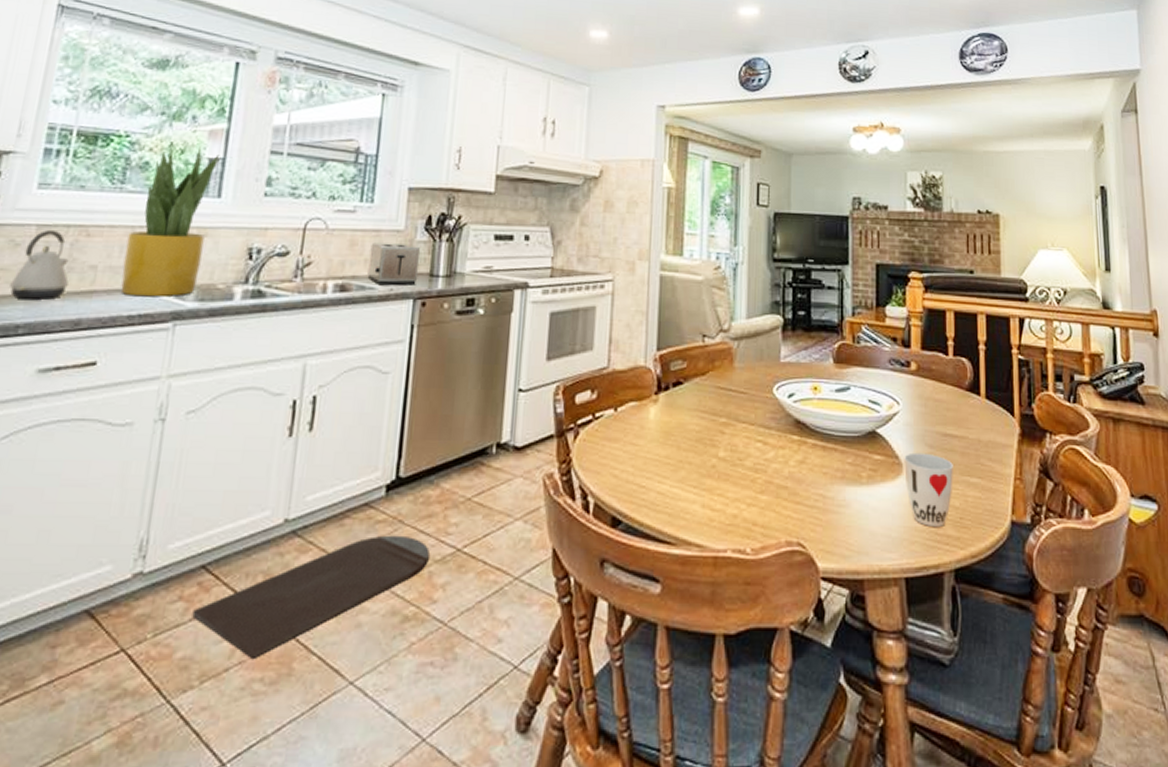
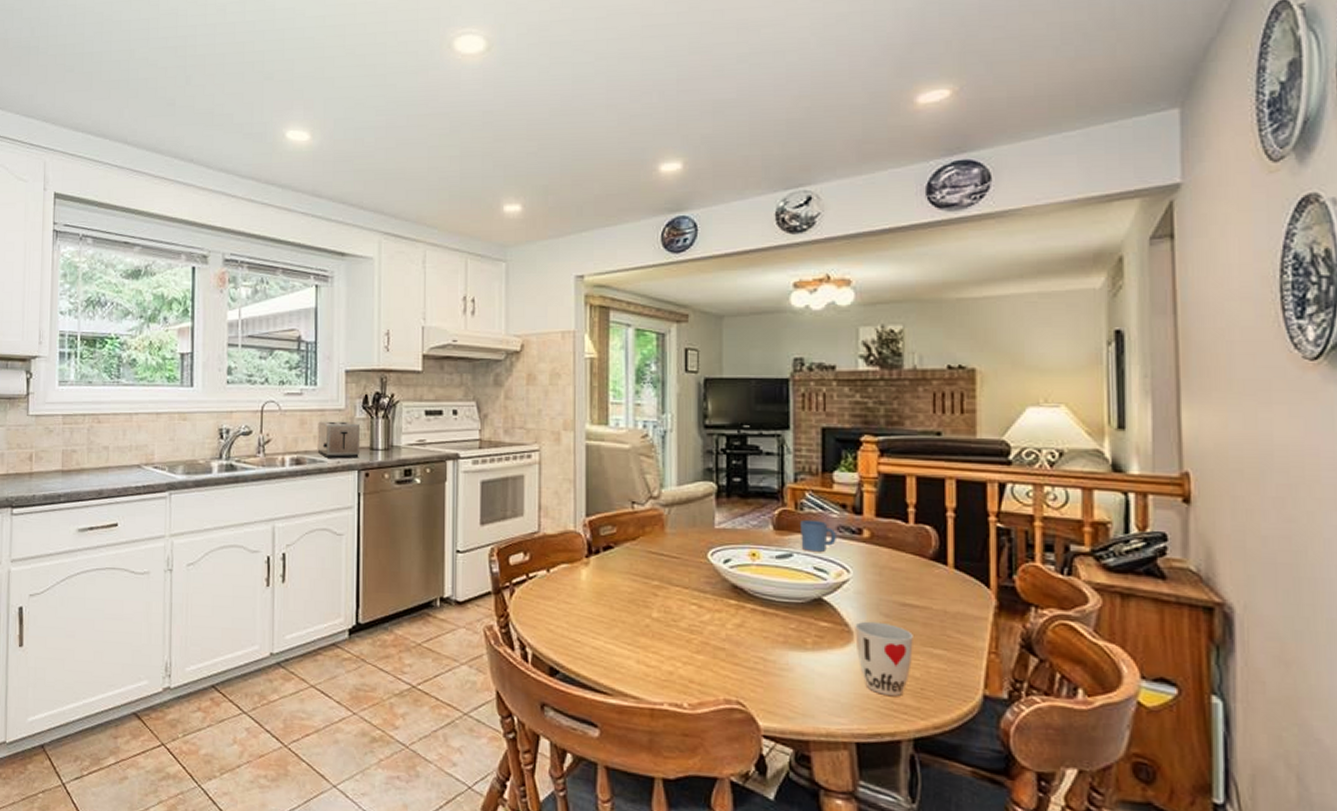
kettle: present [10,230,69,300] -> none [50,419,90,474]
planter: present [120,146,221,297] -> none [127,343,190,472]
door mat: present [192,535,429,658] -> none [209,670,389,760]
mug: none [856,352,888,386] -> present [799,519,836,553]

